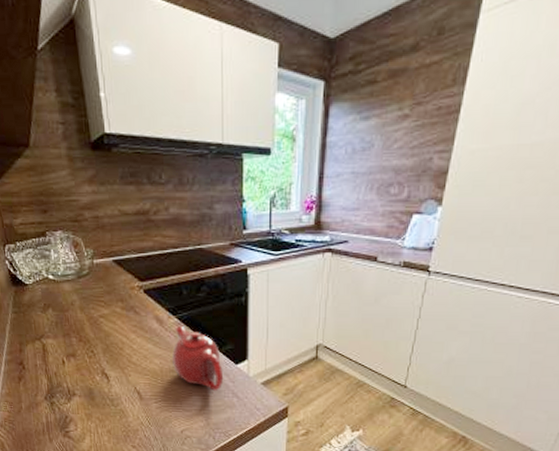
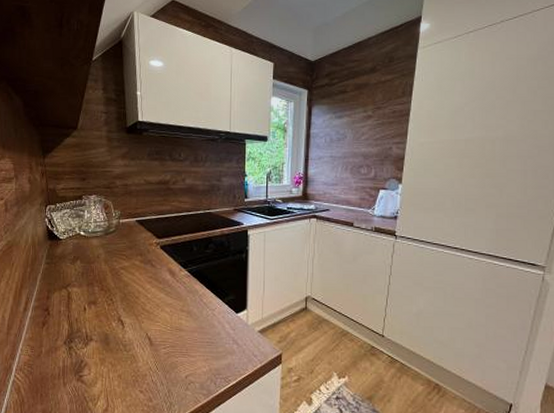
teapot: present [172,325,224,391] -> none [181,277,226,338]

